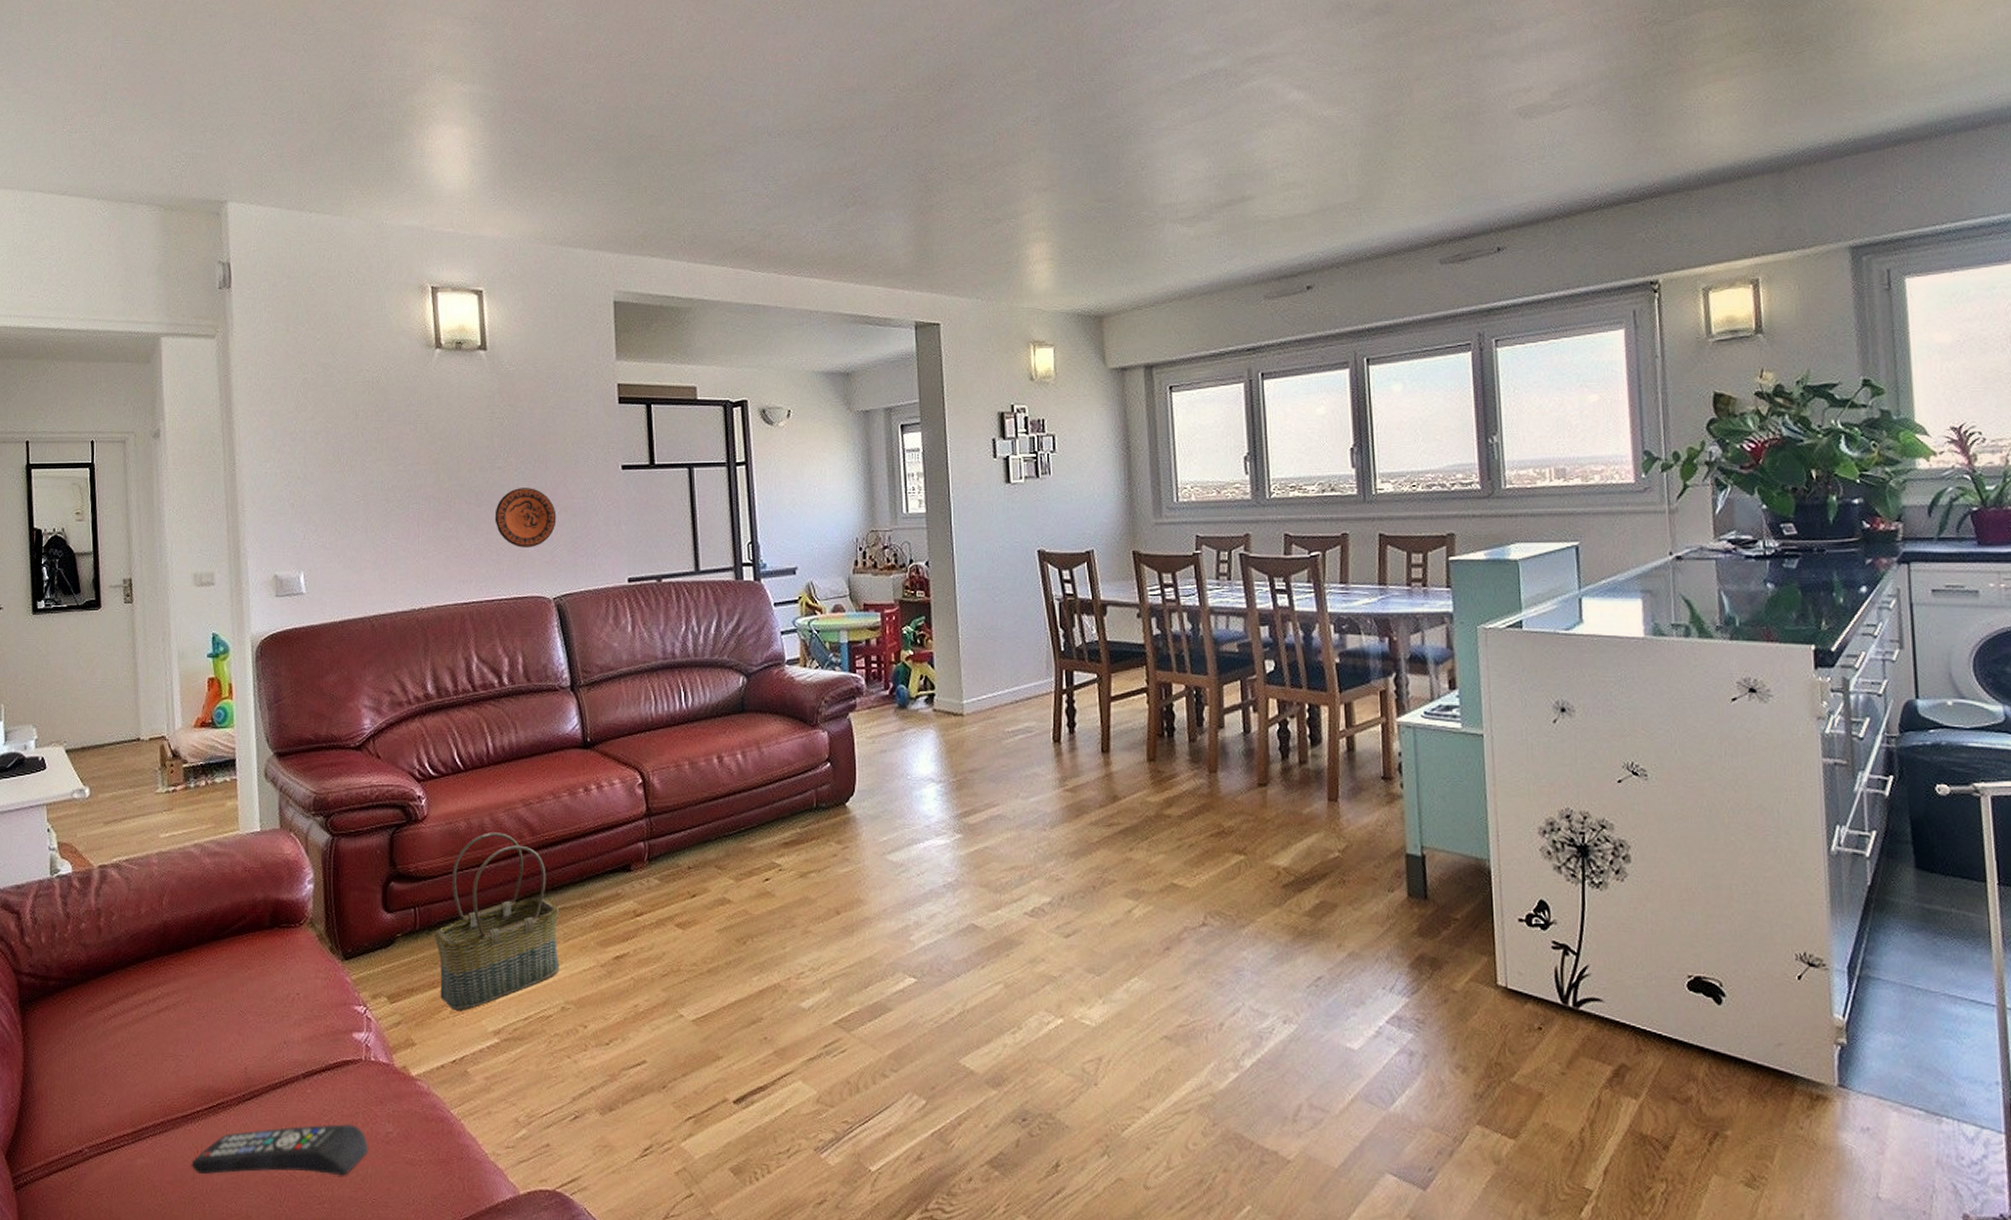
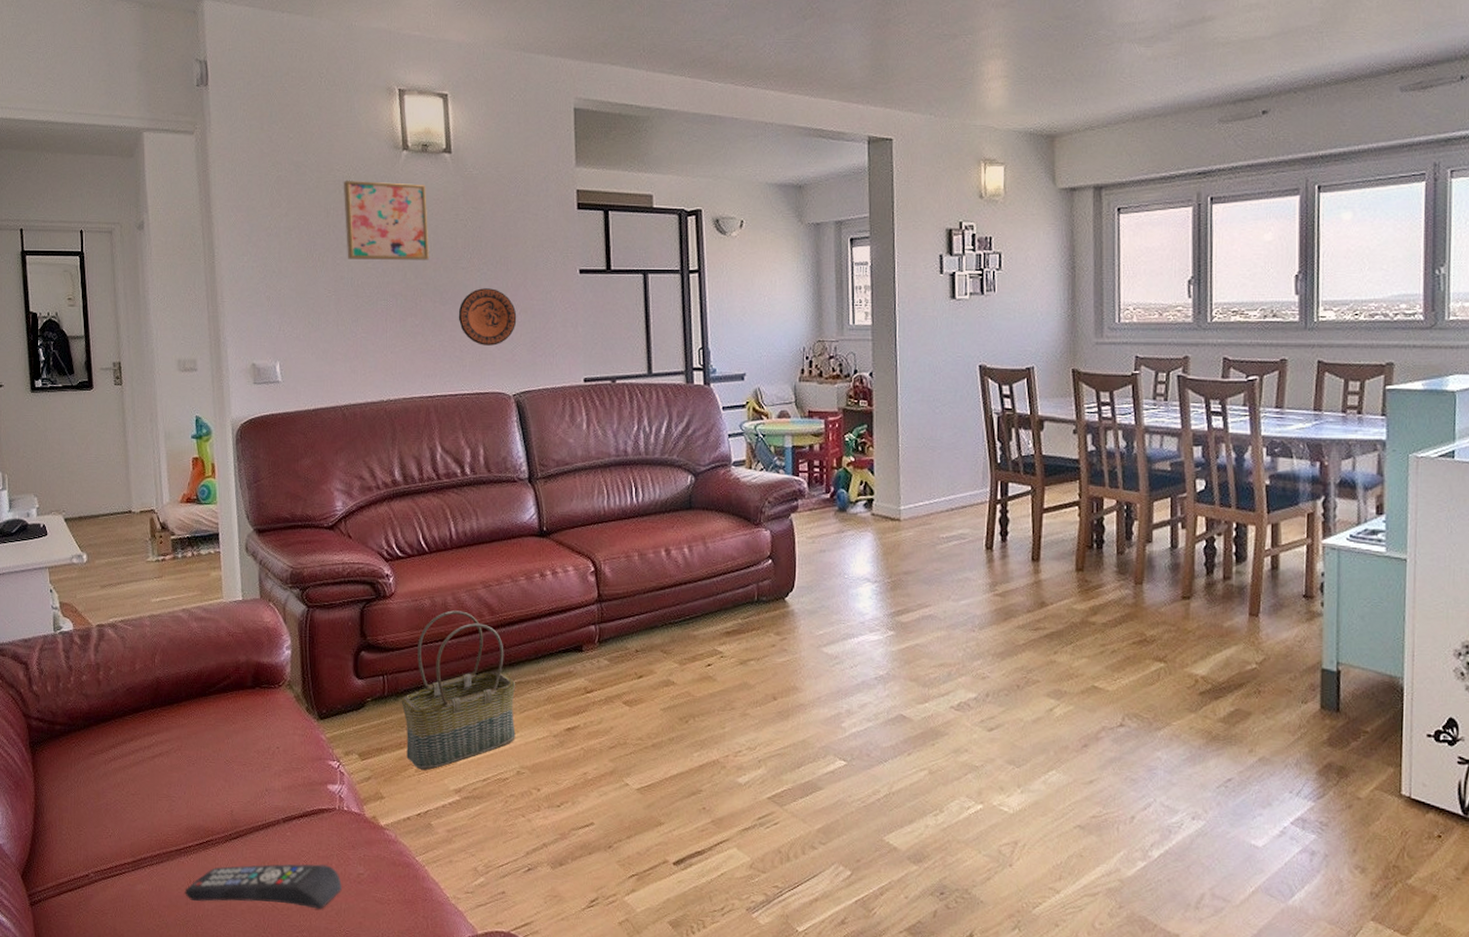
wall art: none [373,381,464,462] -> present [343,181,429,260]

